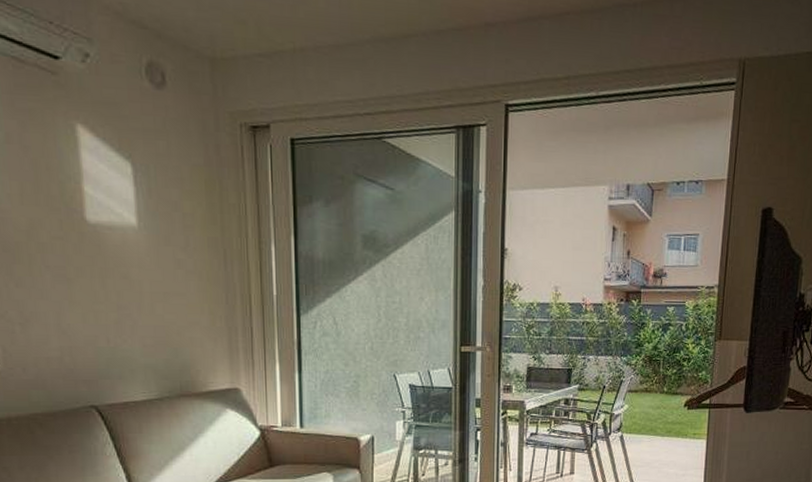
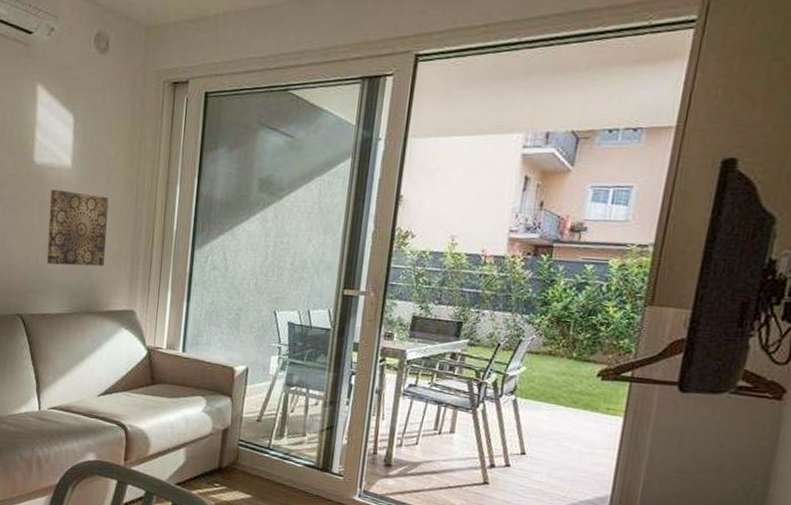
wall art: none [113,253,196,344] -> present [46,189,109,267]

